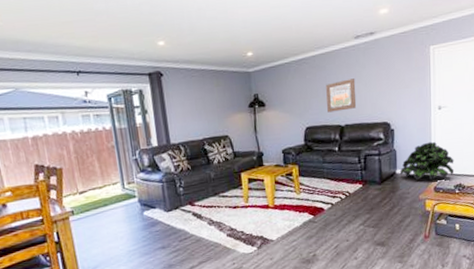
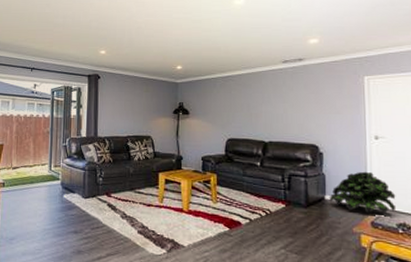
wall art: present [326,78,357,113] -> none [251,99,282,128]

